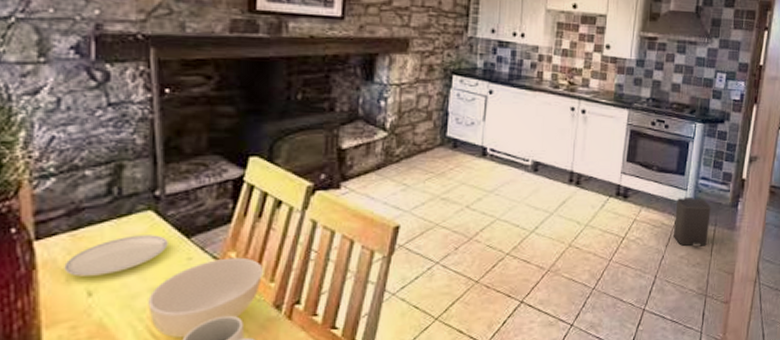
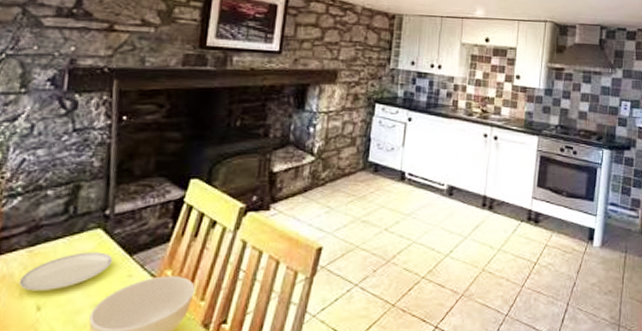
pedal bin: present [673,196,711,247] -> none [584,222,621,274]

